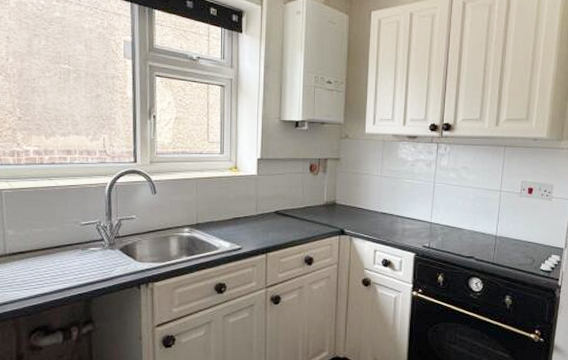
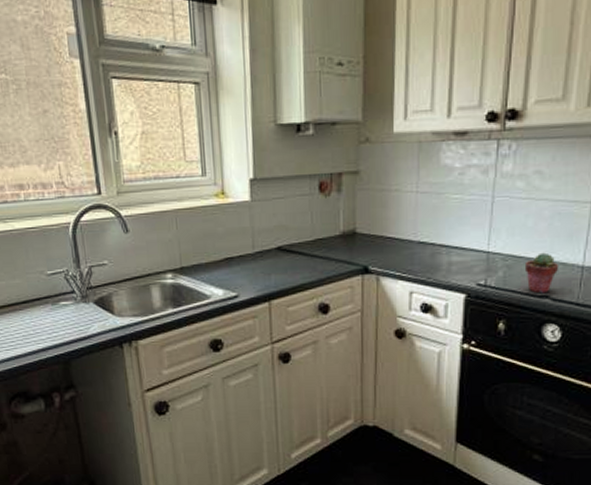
potted succulent: none [456,225,479,255] -> present [524,252,558,294]

